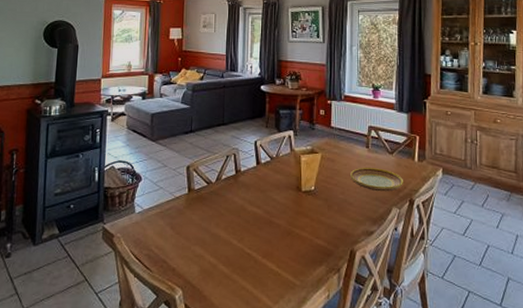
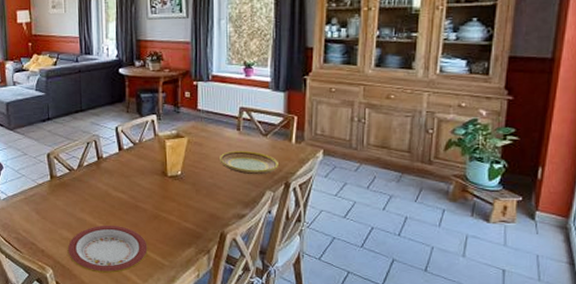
plate: none [199,241,281,294] -> present [67,225,149,273]

